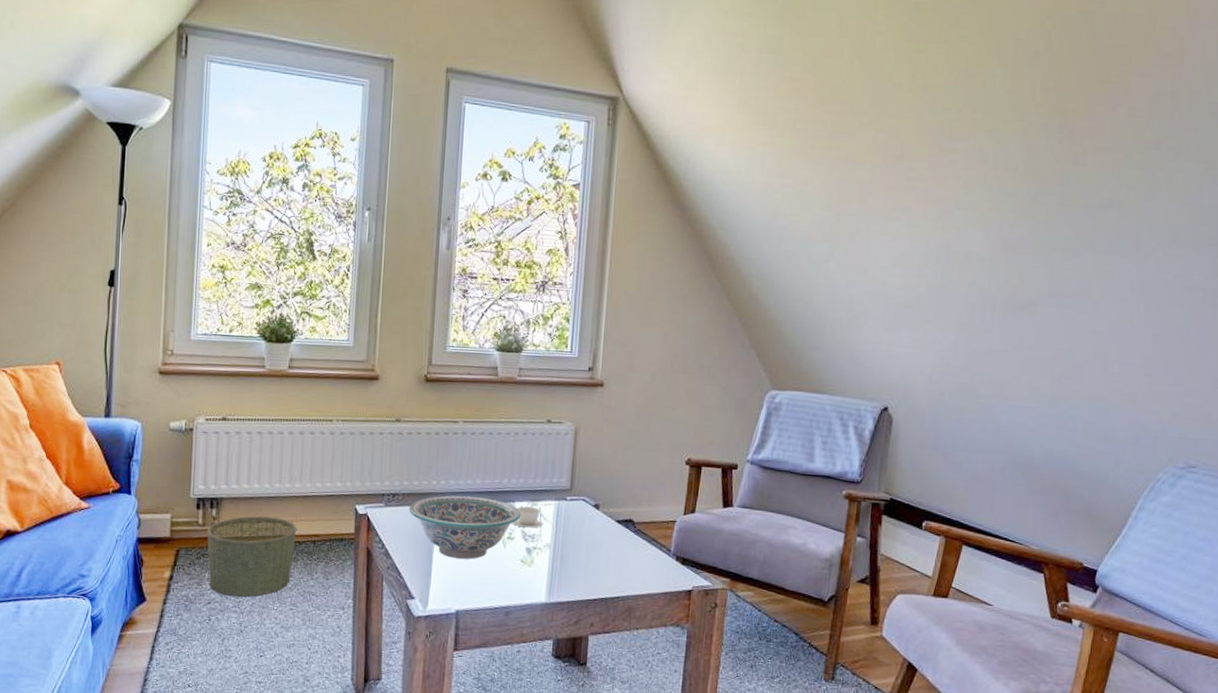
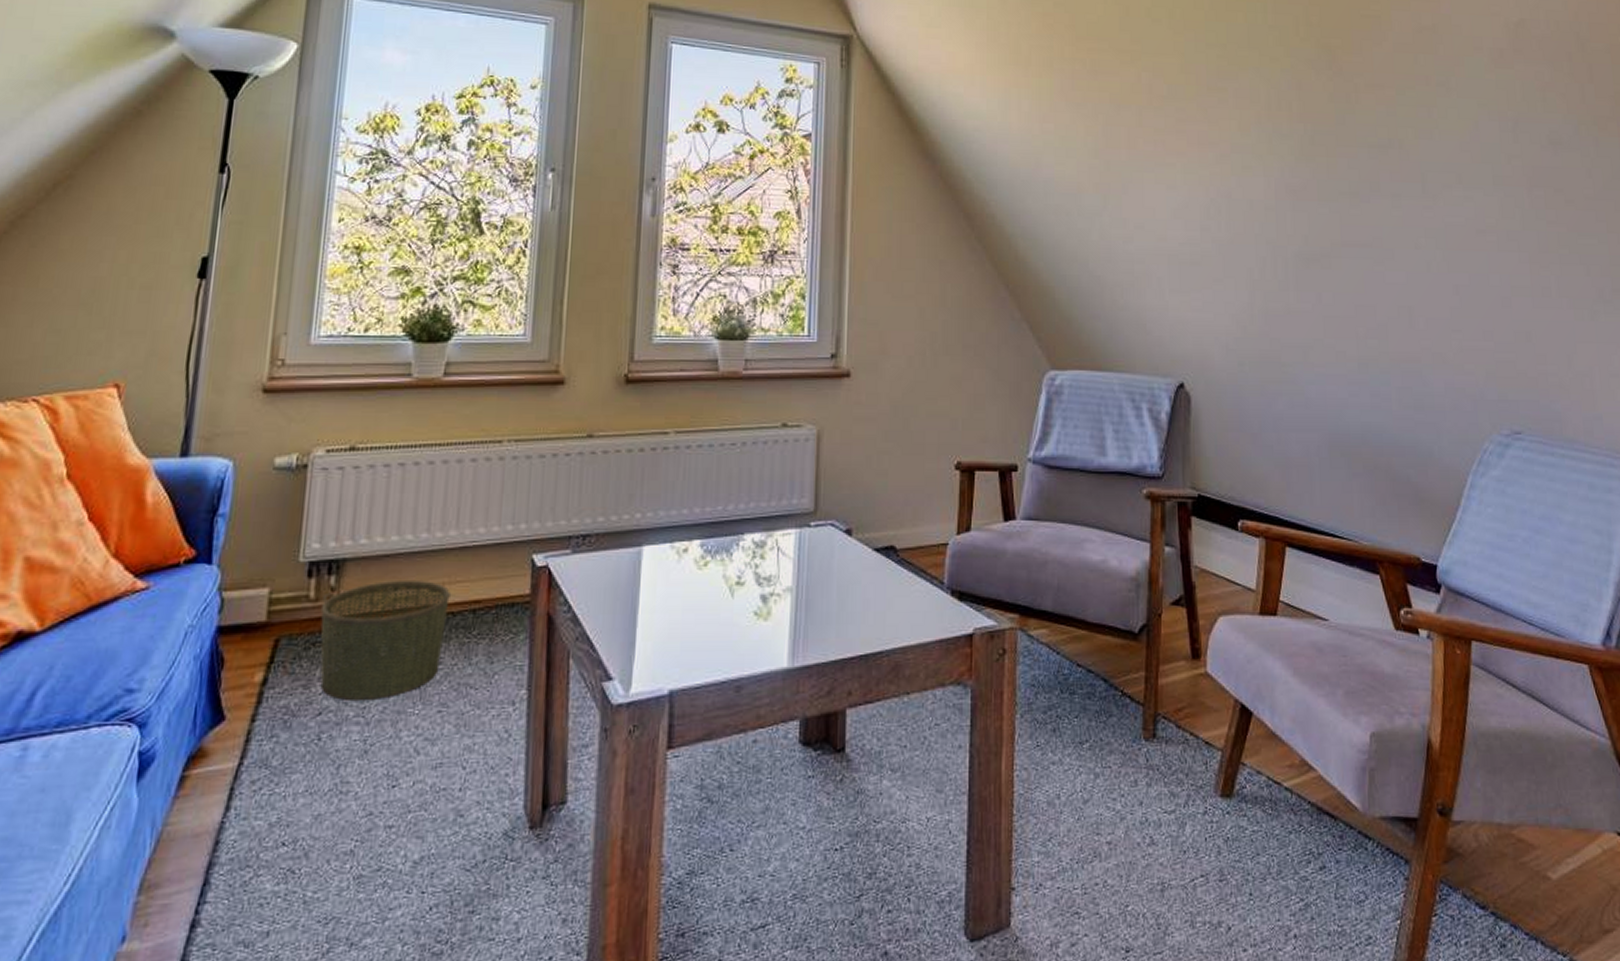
decorative bowl: present [408,495,522,559] -> none [604,530,754,617]
teacup: present [512,506,543,528] -> none [742,539,782,568]

